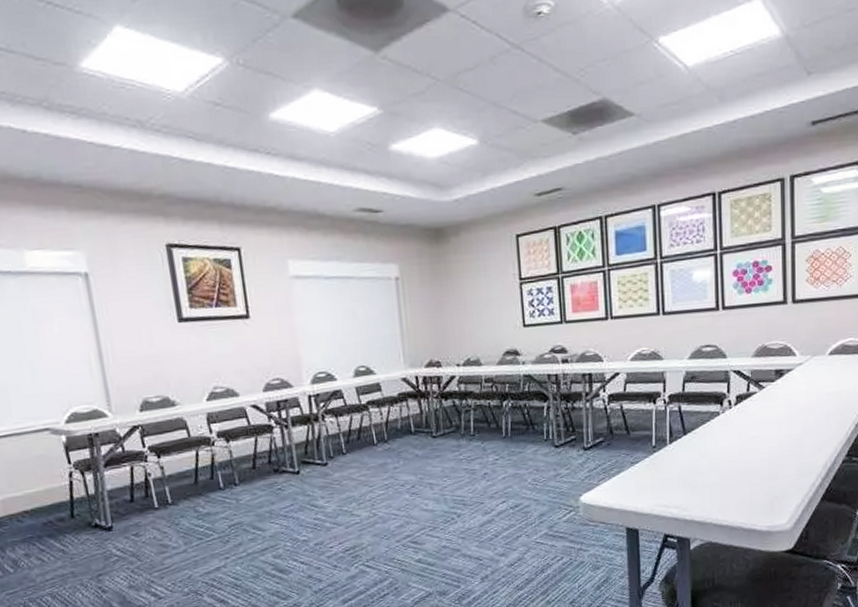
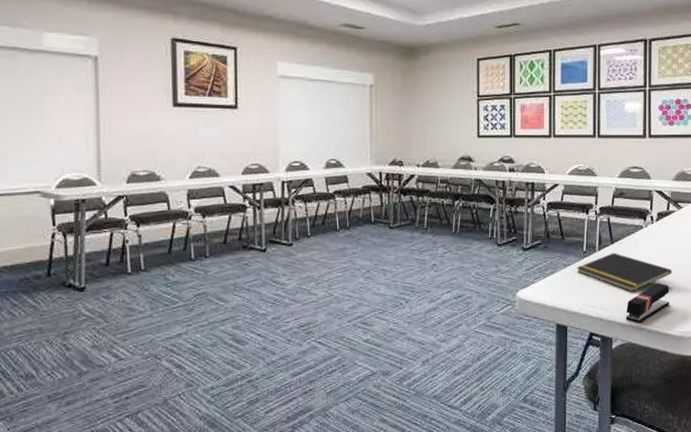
notepad: none [646,444,755,487] -> present [577,252,672,292]
stapler: none [704,474,753,520] -> present [625,283,670,323]

